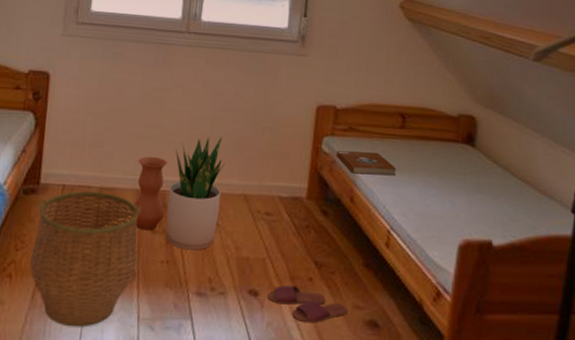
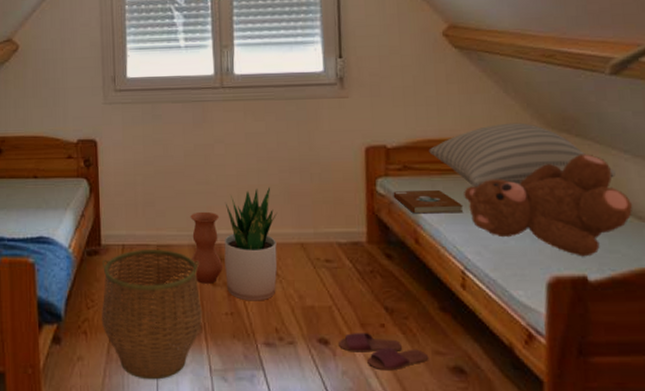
pillow: none [373,95,526,154] -> present [428,122,616,187]
teddy bear: none [399,129,537,223] -> present [464,154,633,257]

